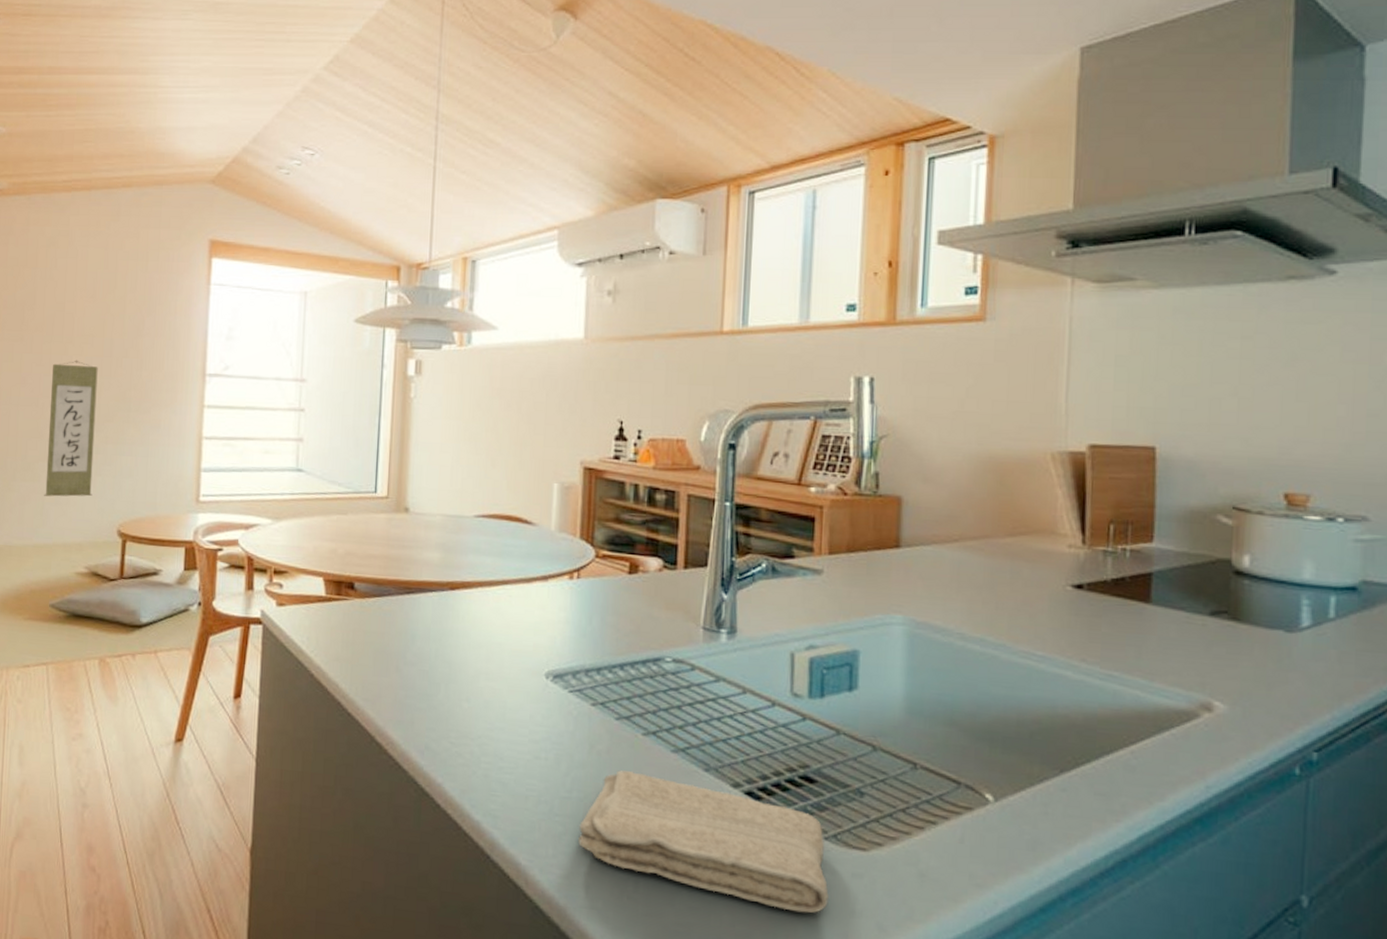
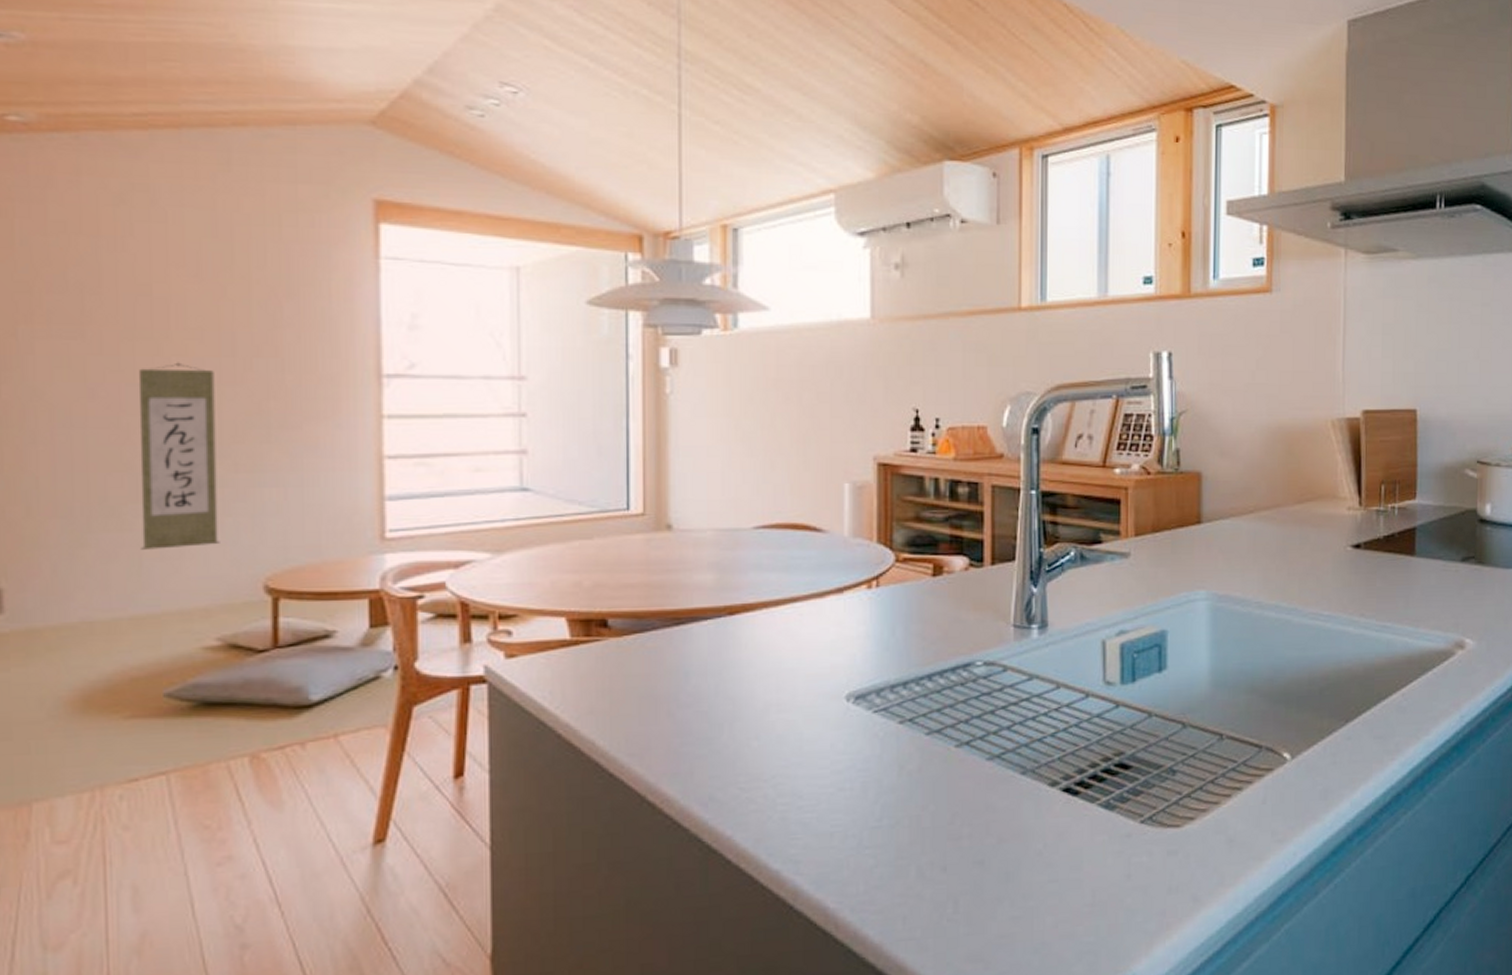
washcloth: present [578,770,829,913] -> none [892,787,1147,900]

